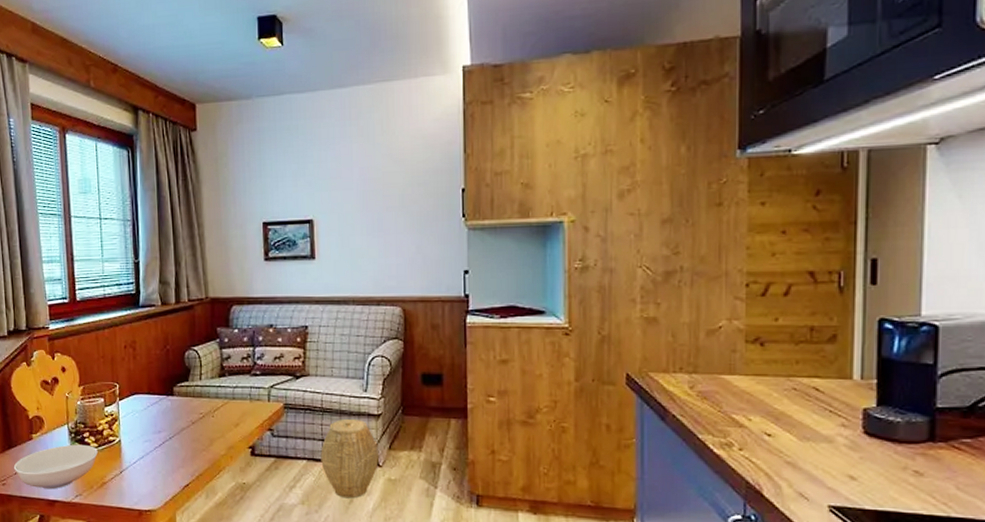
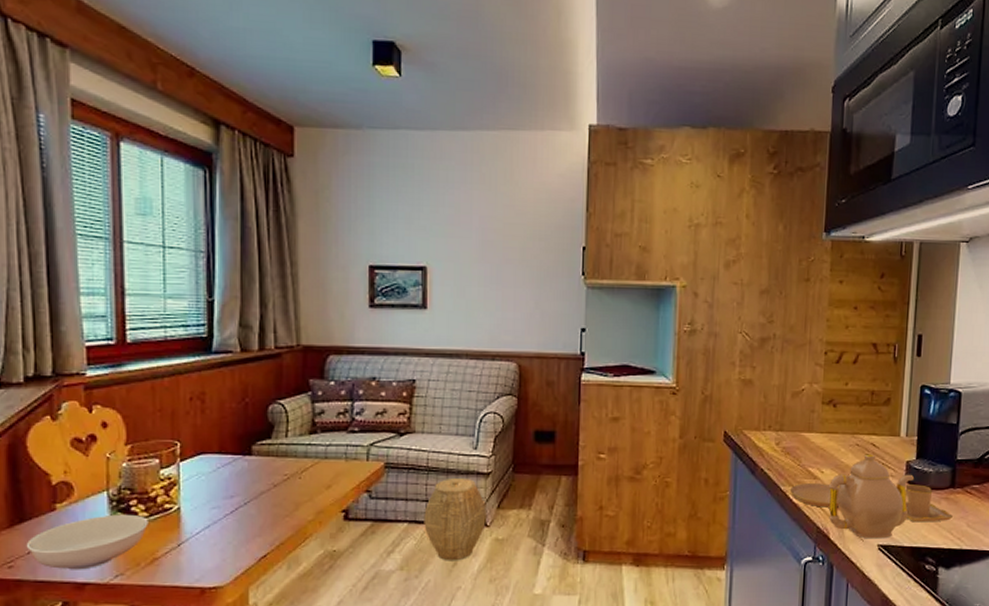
teapot: none [711,399,934,499] -> present [791,454,953,539]

